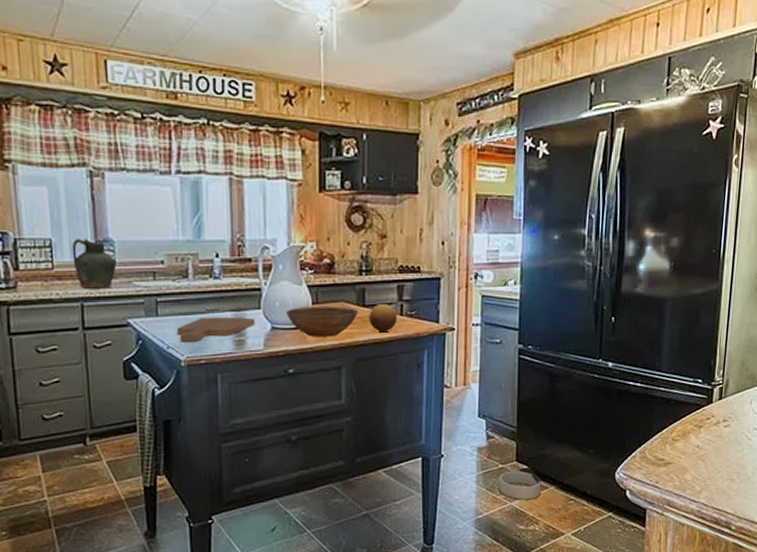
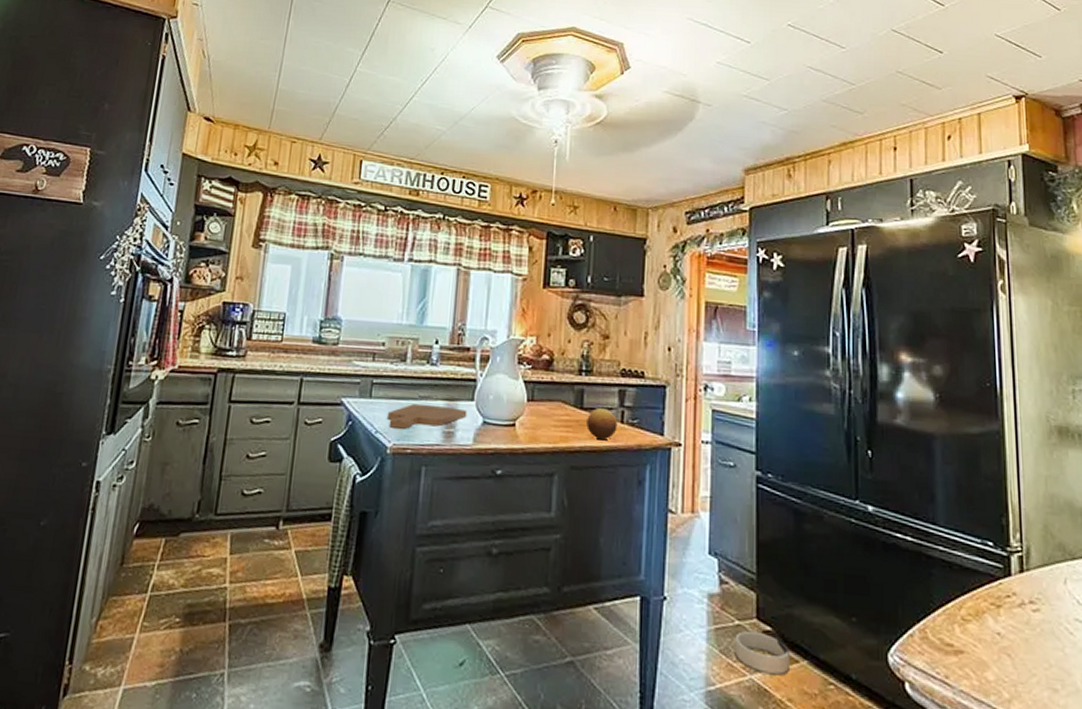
ceramic jug: present [71,238,116,289] -> none [301,314,341,365]
bowl: present [286,306,359,337] -> none [500,403,576,439]

